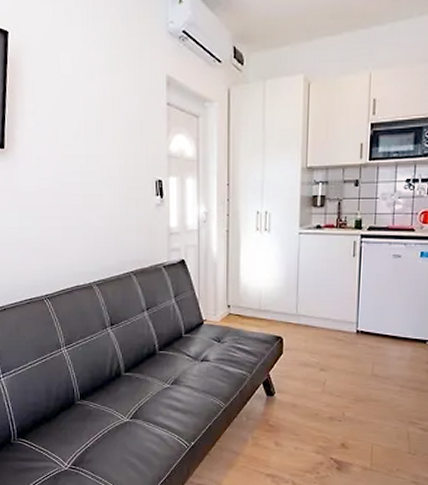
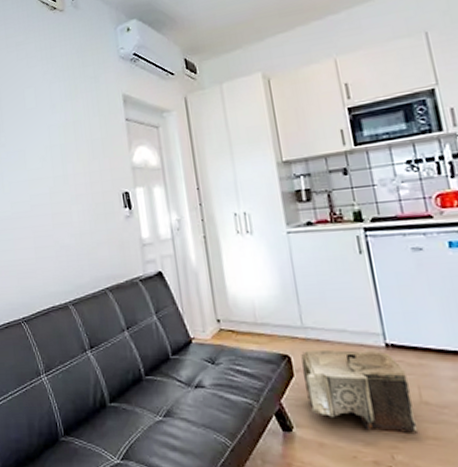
pouf: none [290,334,367,397] -> present [301,350,419,433]

